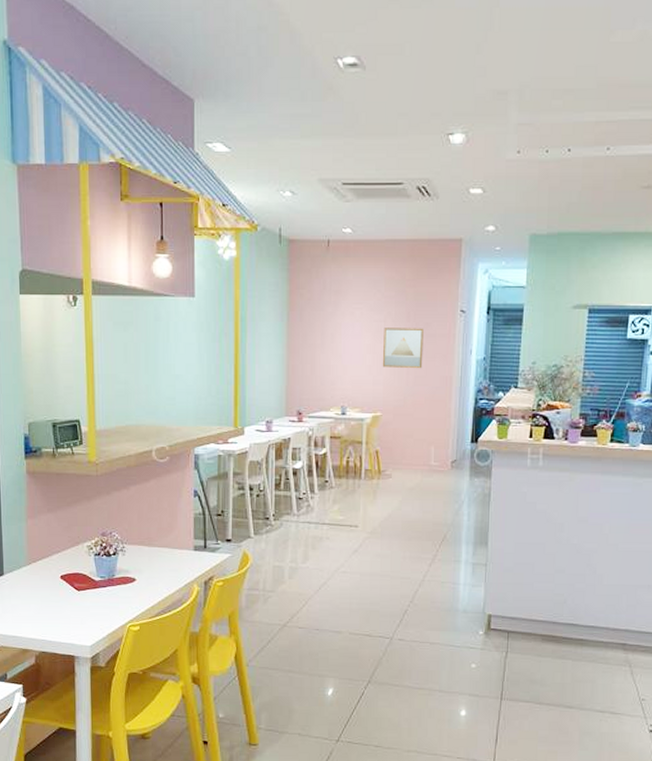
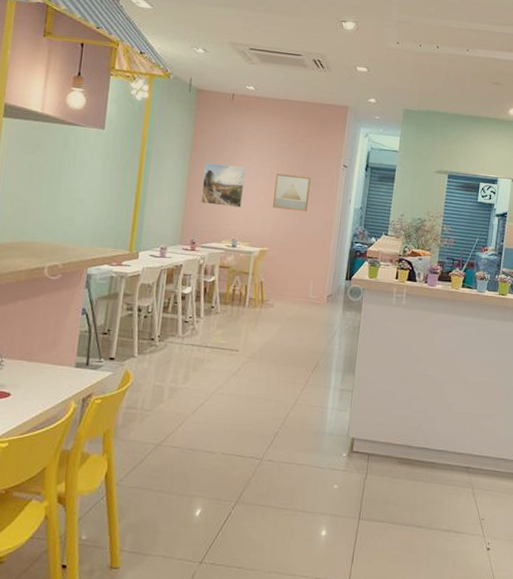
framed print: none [303,322,350,370] -> present [201,162,246,208]

